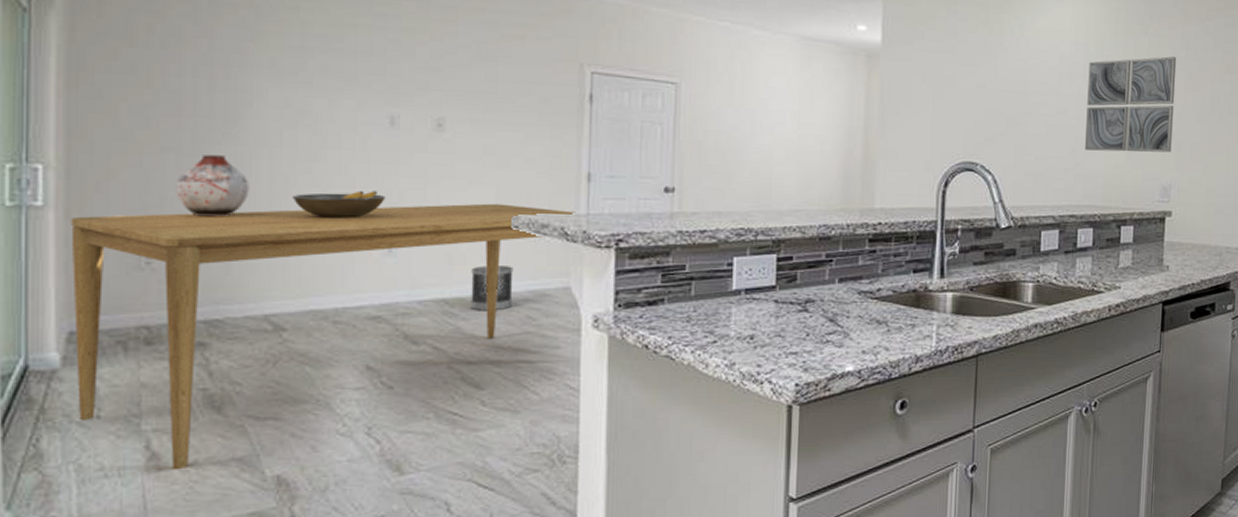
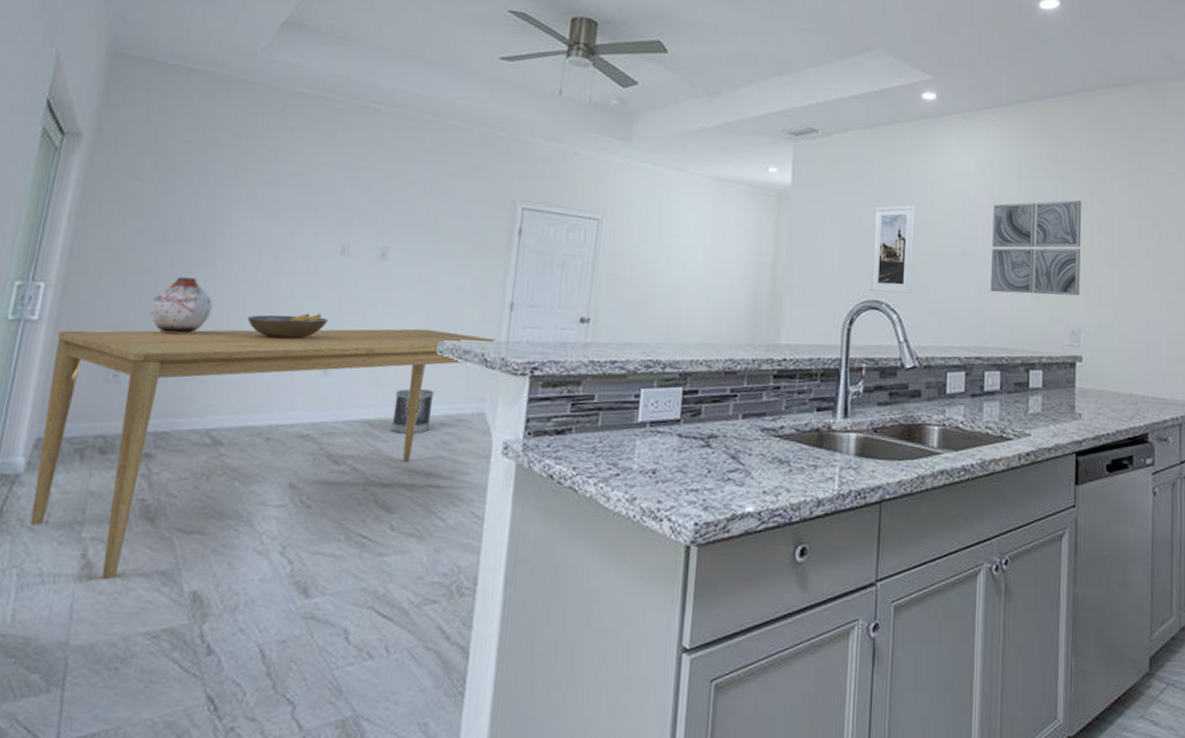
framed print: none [965,63,1011,154] -> present [870,205,916,294]

